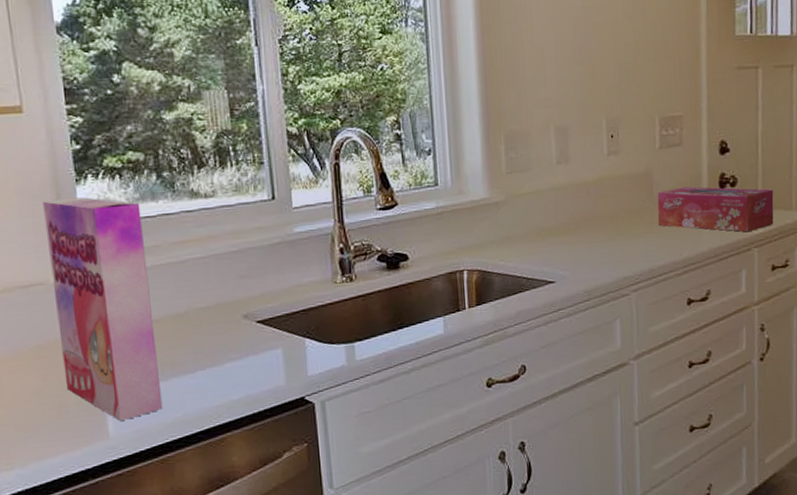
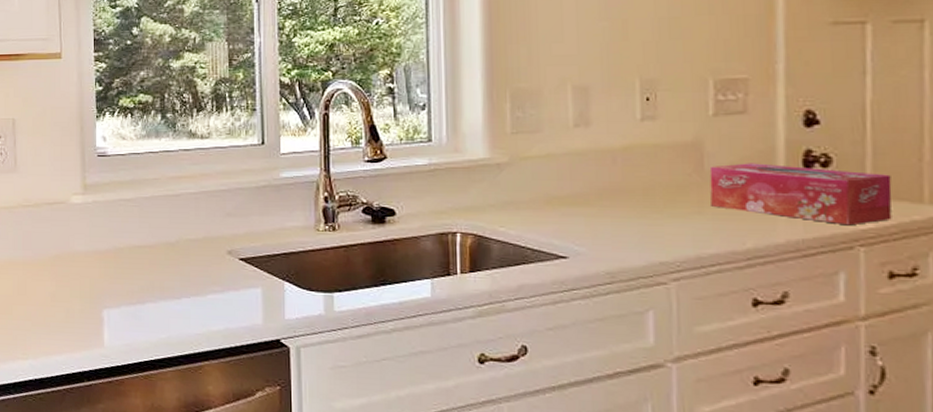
cereal box: present [43,197,163,421] -> none [70,131,151,333]

